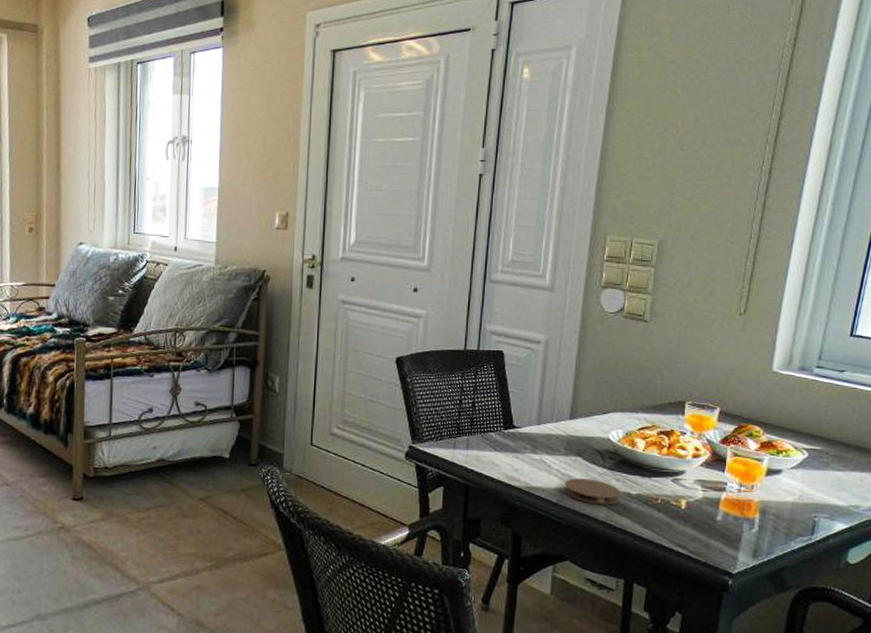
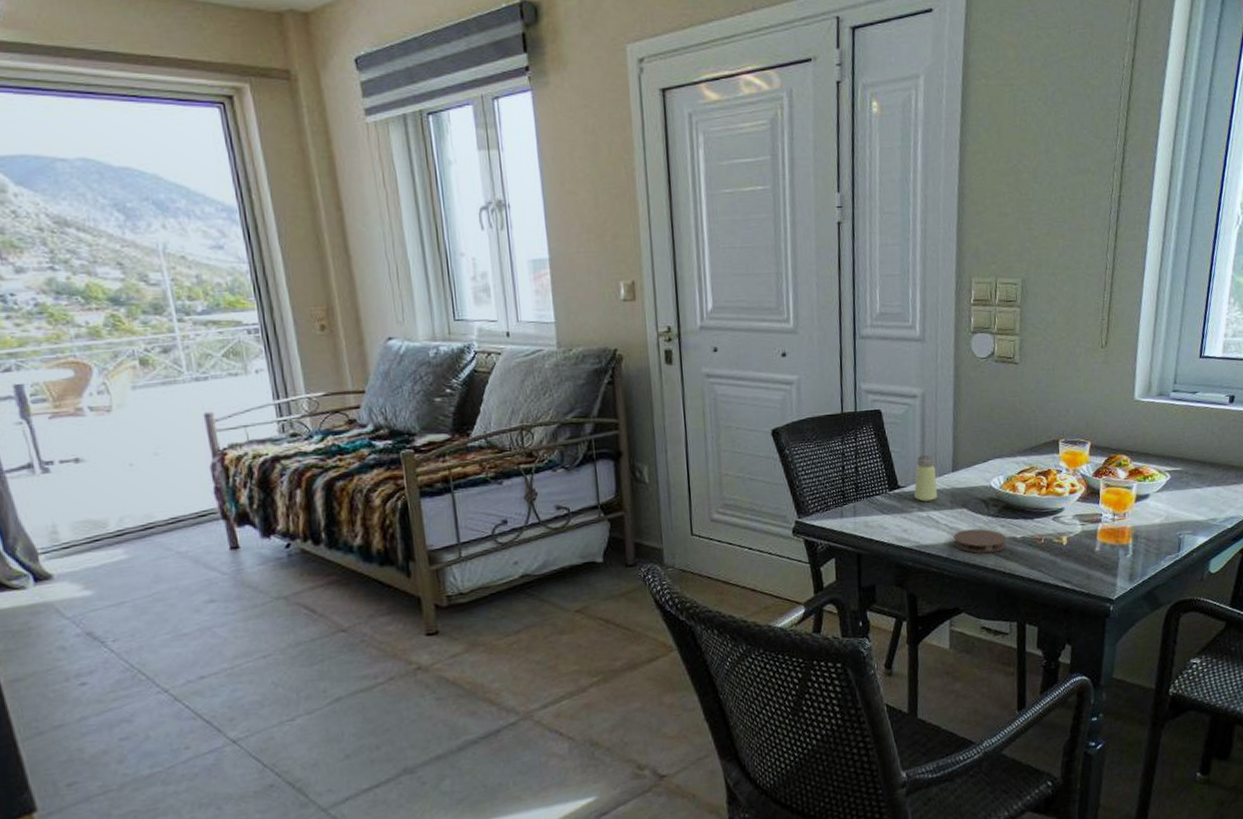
saltshaker: none [529,399,554,445] -> present [914,454,937,502]

